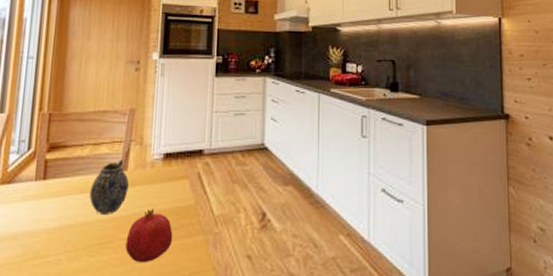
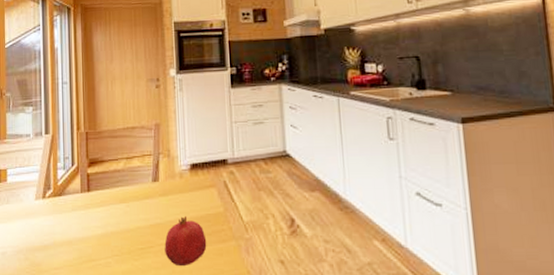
teapot: present [89,160,130,214] -> none [128,171,162,222]

